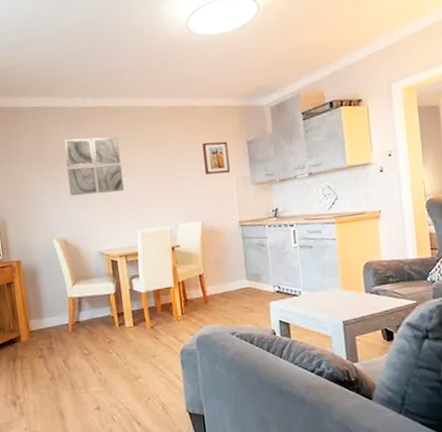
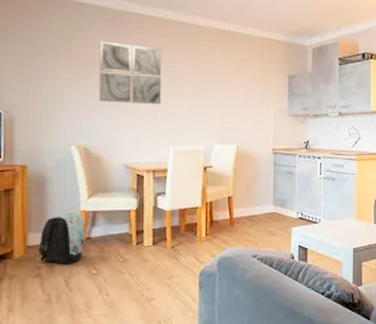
backpack: none [39,299,75,347] -> present [39,212,85,265]
wall art: present [202,141,230,175] -> none [246,69,270,102]

